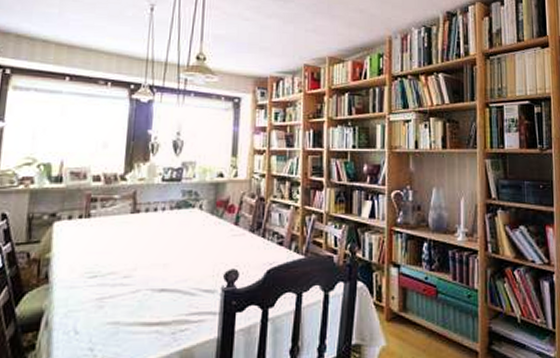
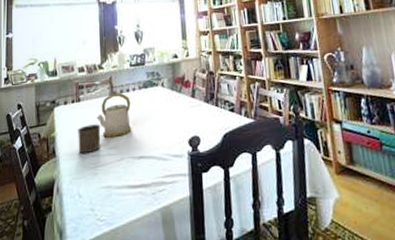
cup: none [81,247,114,282] -> present [78,124,101,154]
kettle: none [110,211,158,264] -> present [97,92,131,138]

